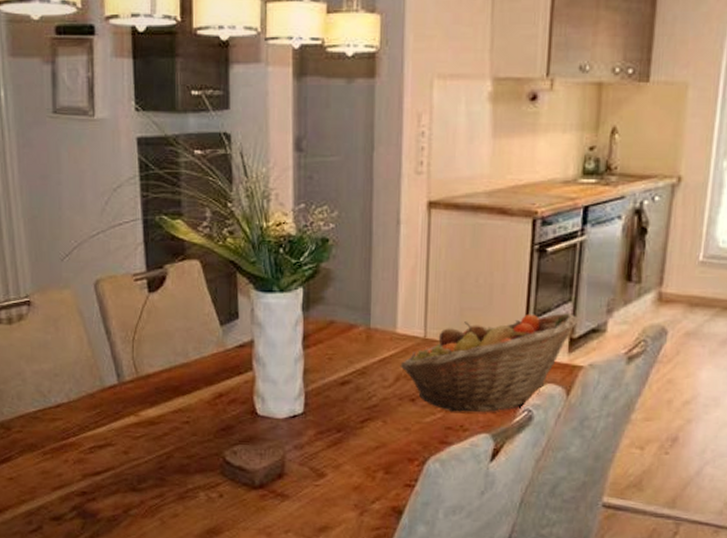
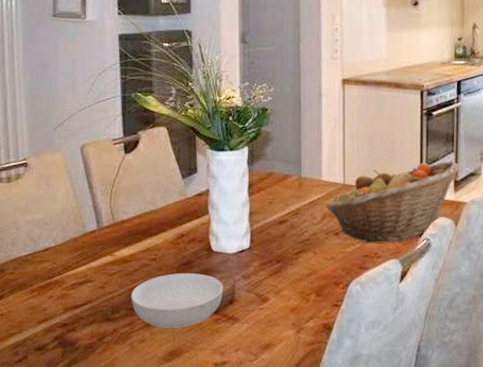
serving bowl: none [159,439,272,503] -> present [130,273,224,328]

